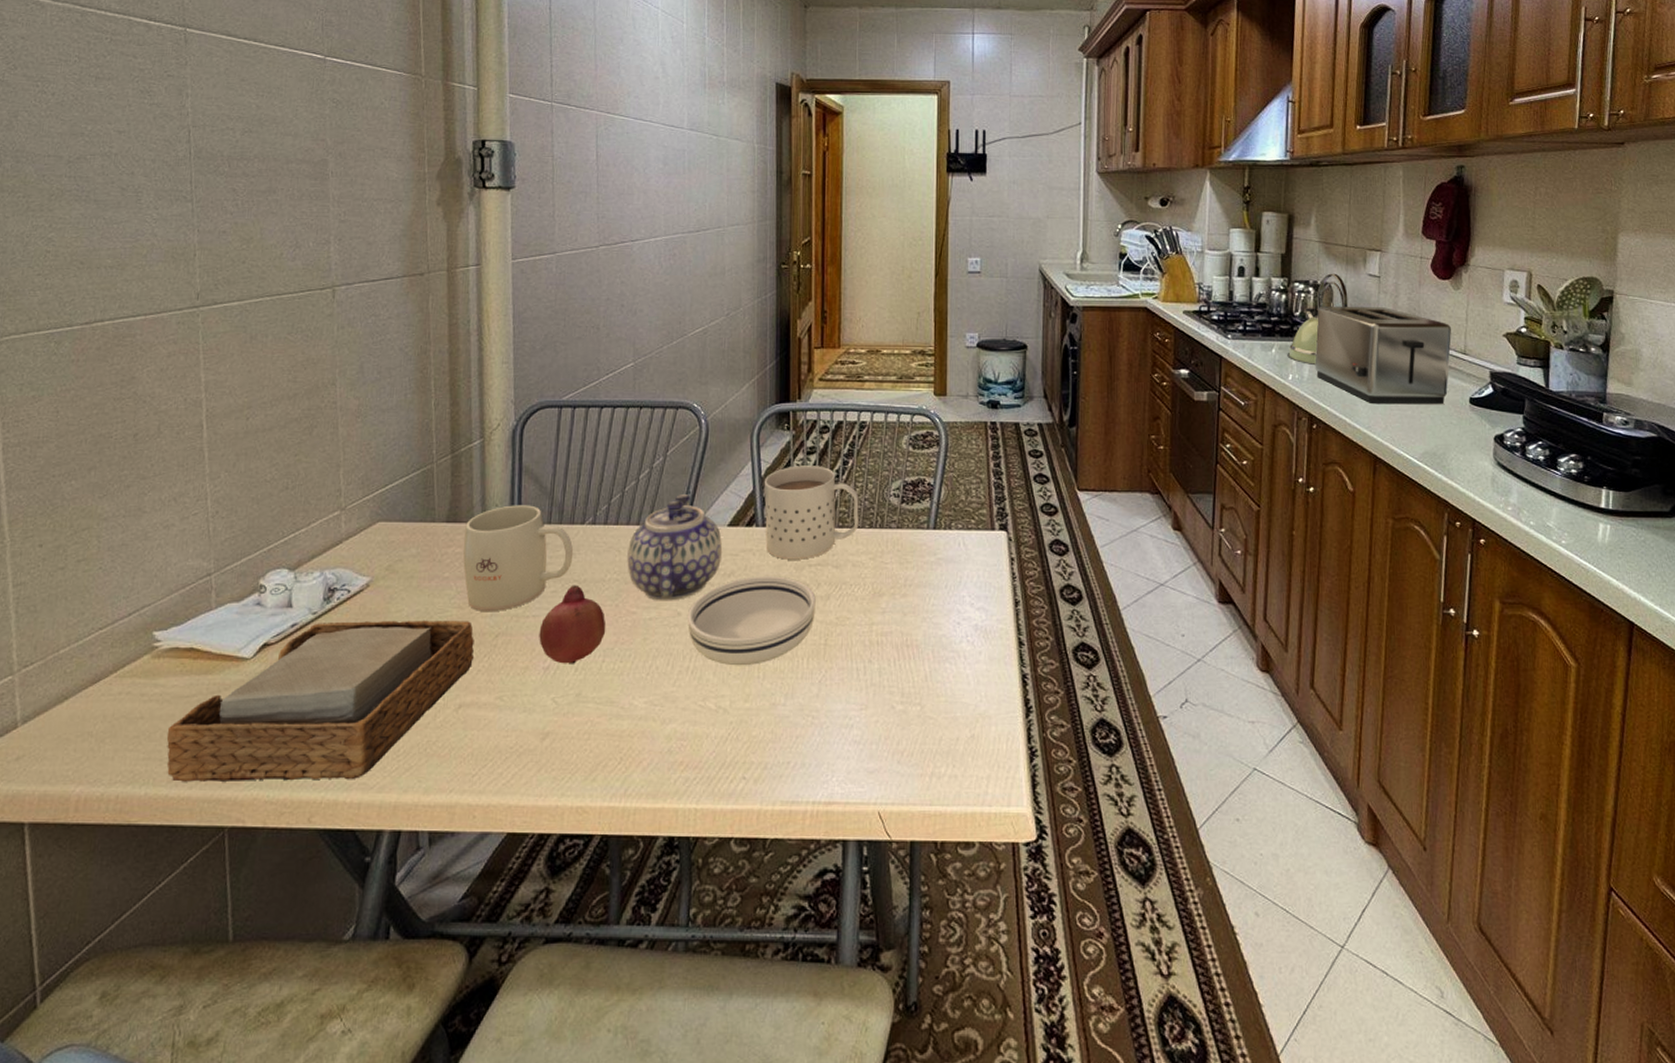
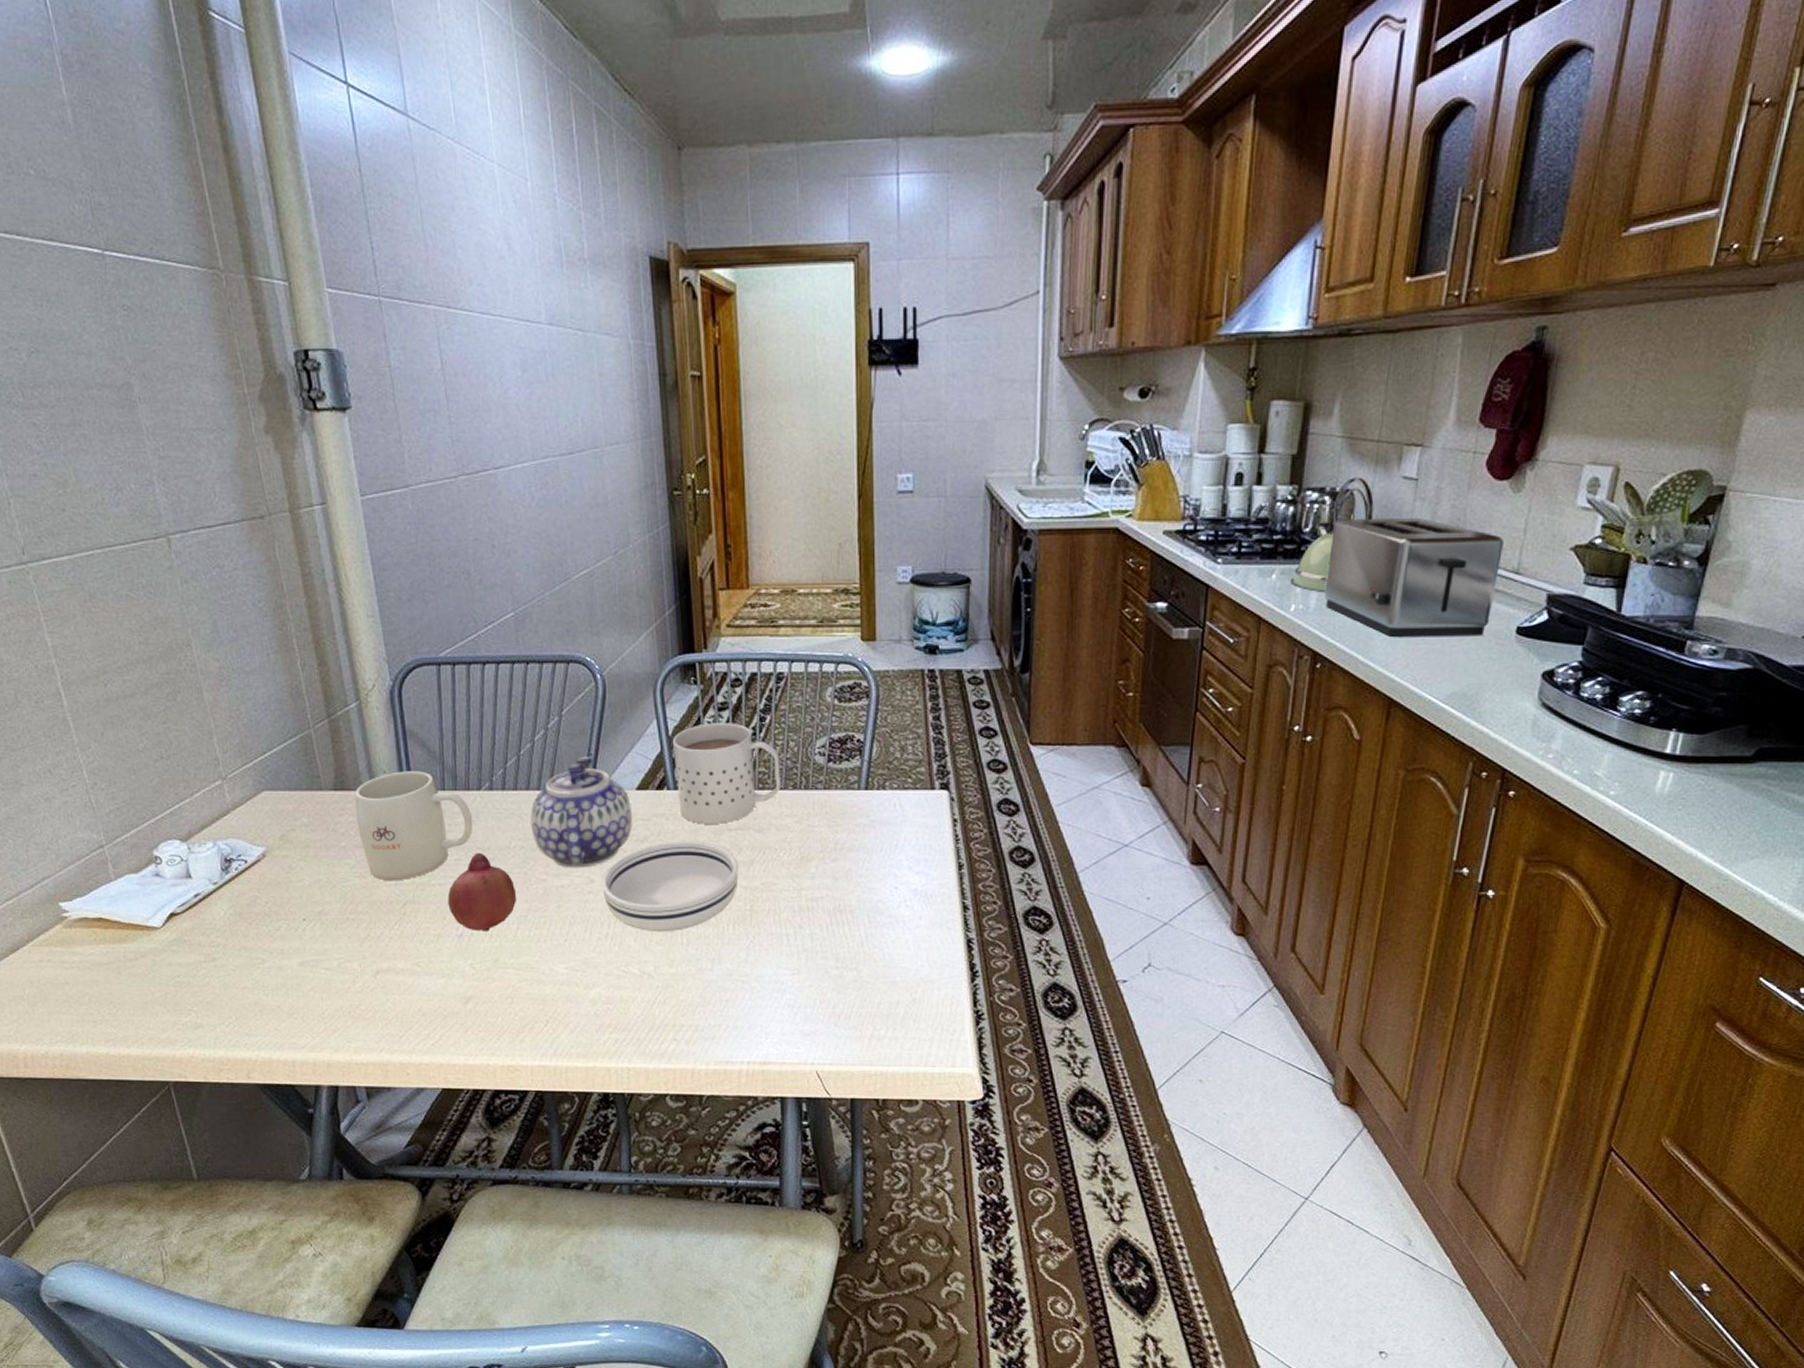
napkin holder: present [166,620,475,782] -> none [94,889,385,1041]

